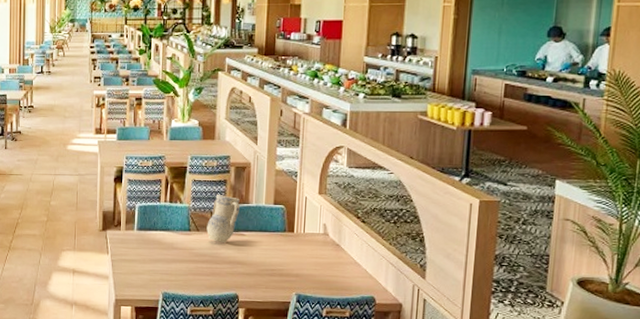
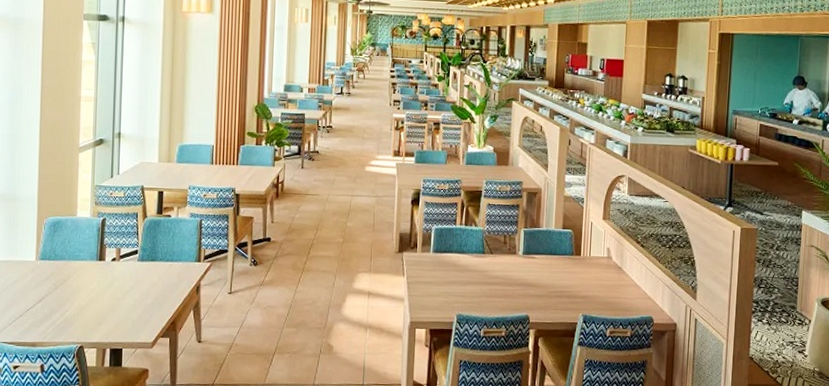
vase: present [206,194,240,244] -> none [500,218,531,266]

